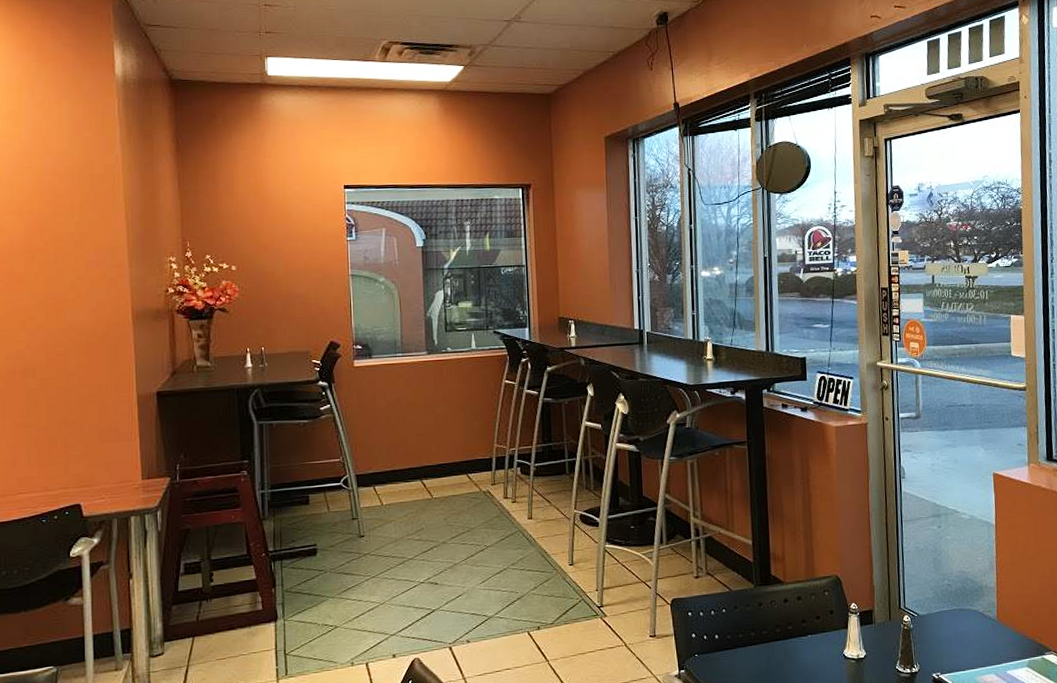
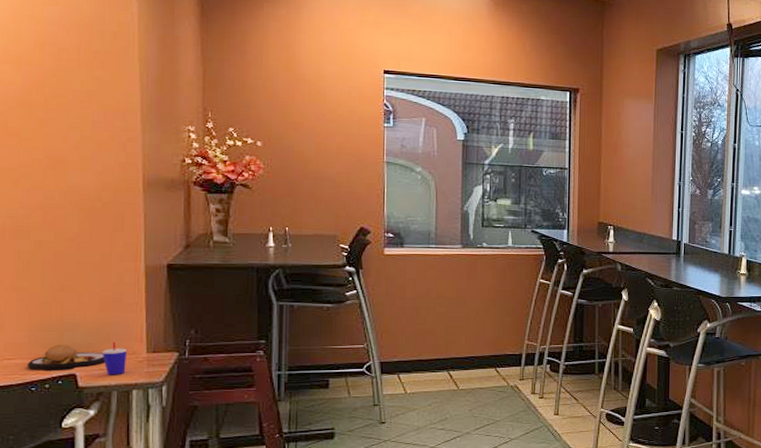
burger: none [38,475,106,503] -> present [27,344,106,370]
beverage cup: none [102,470,125,504] -> present [102,341,128,375]

